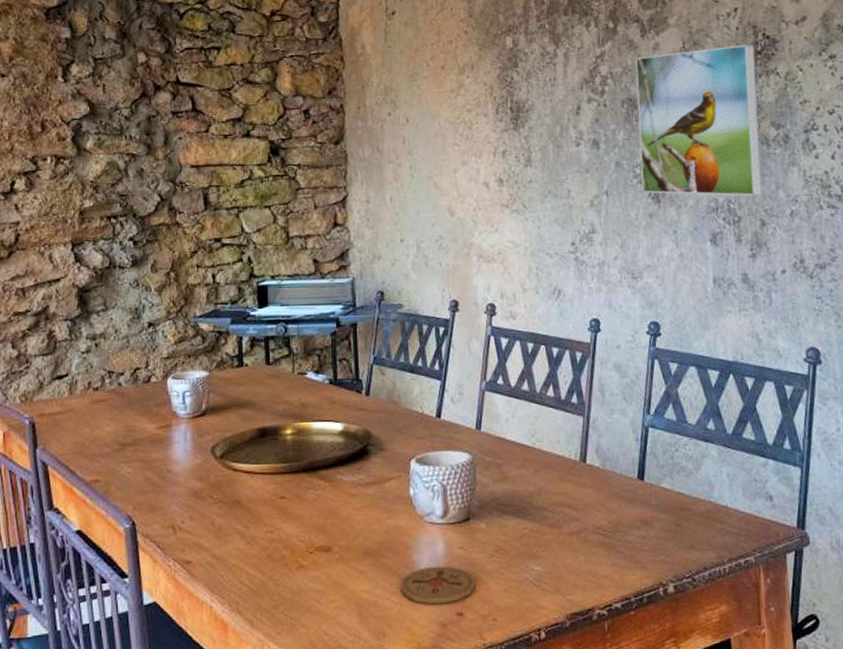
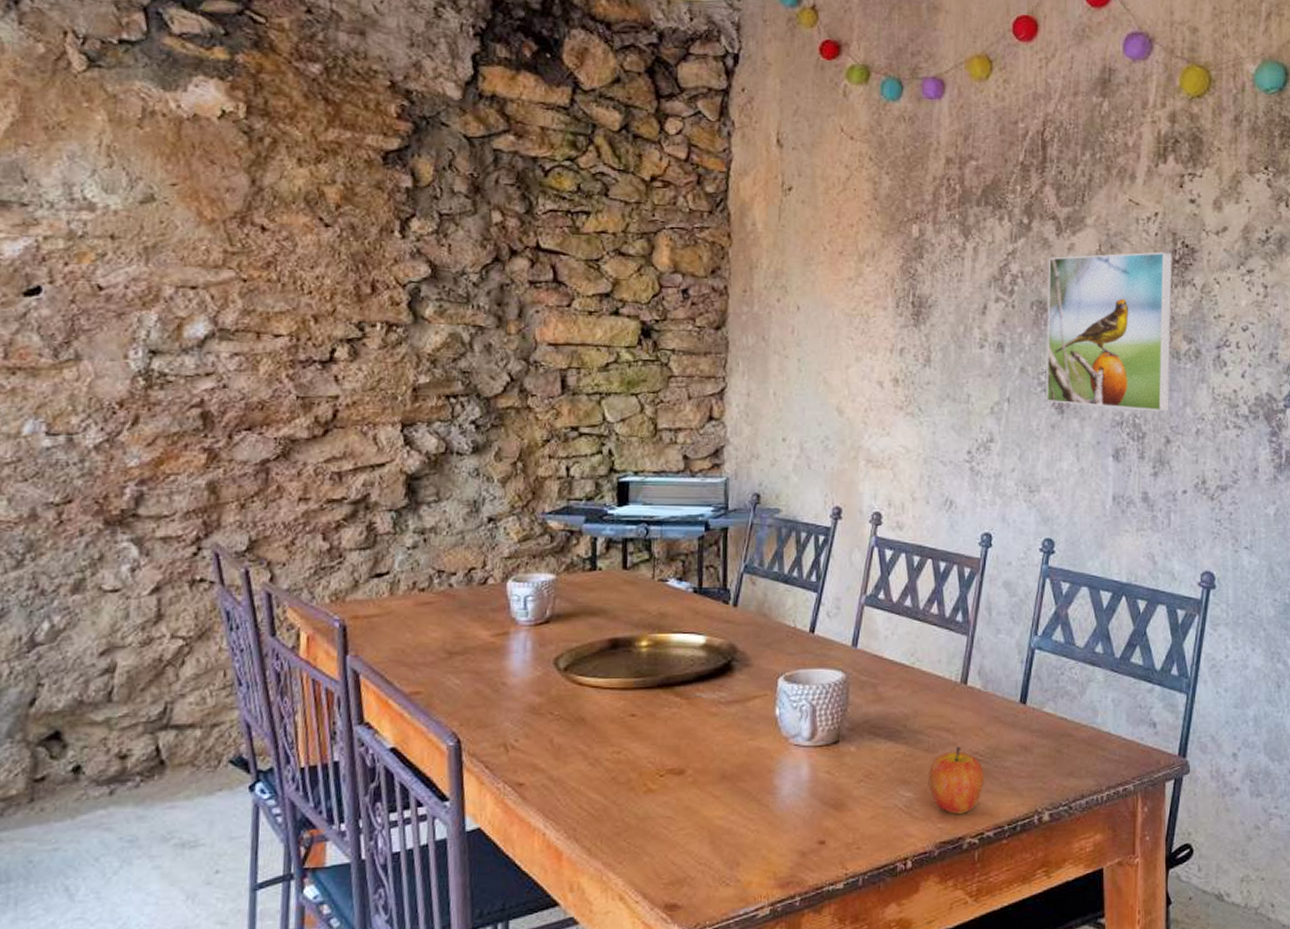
coaster: present [400,566,475,605] -> none [759,791,840,832]
apple: none [555,521,609,587] -> present [928,746,984,814]

